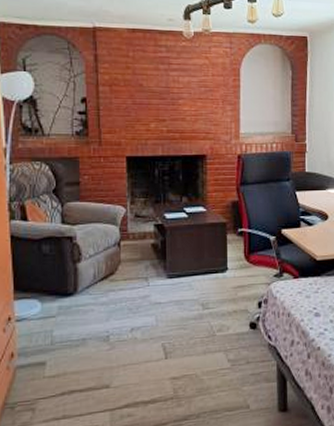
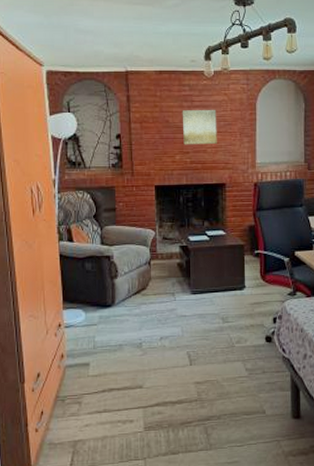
wall art: none [158,73,197,112] -> present [182,109,217,145]

